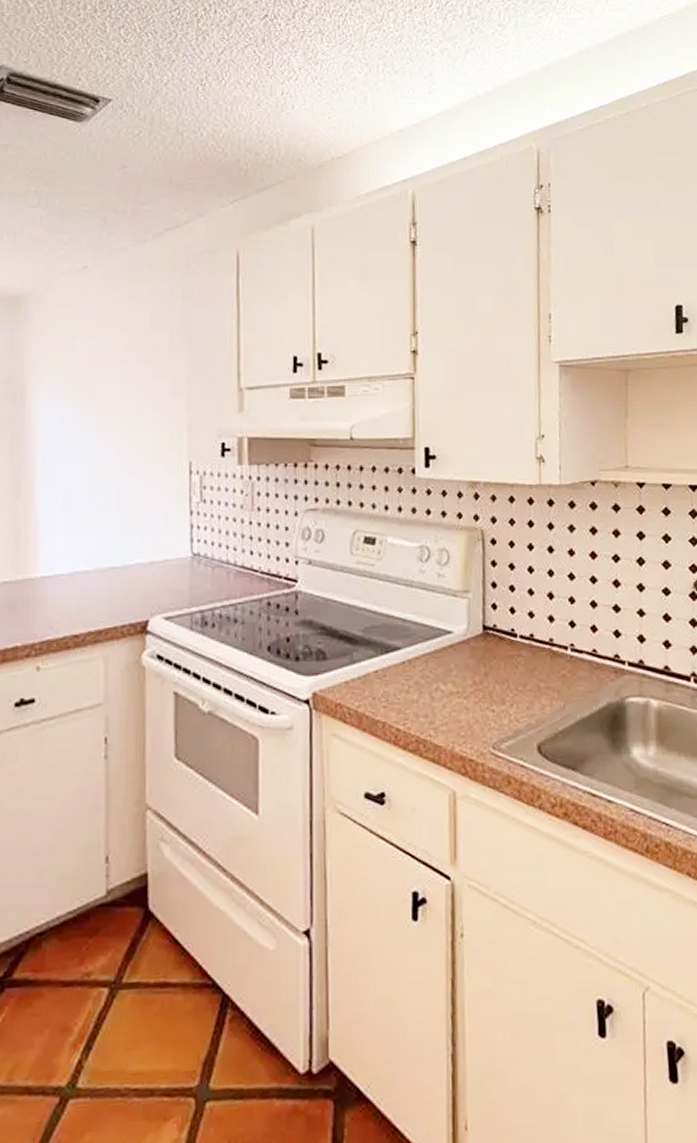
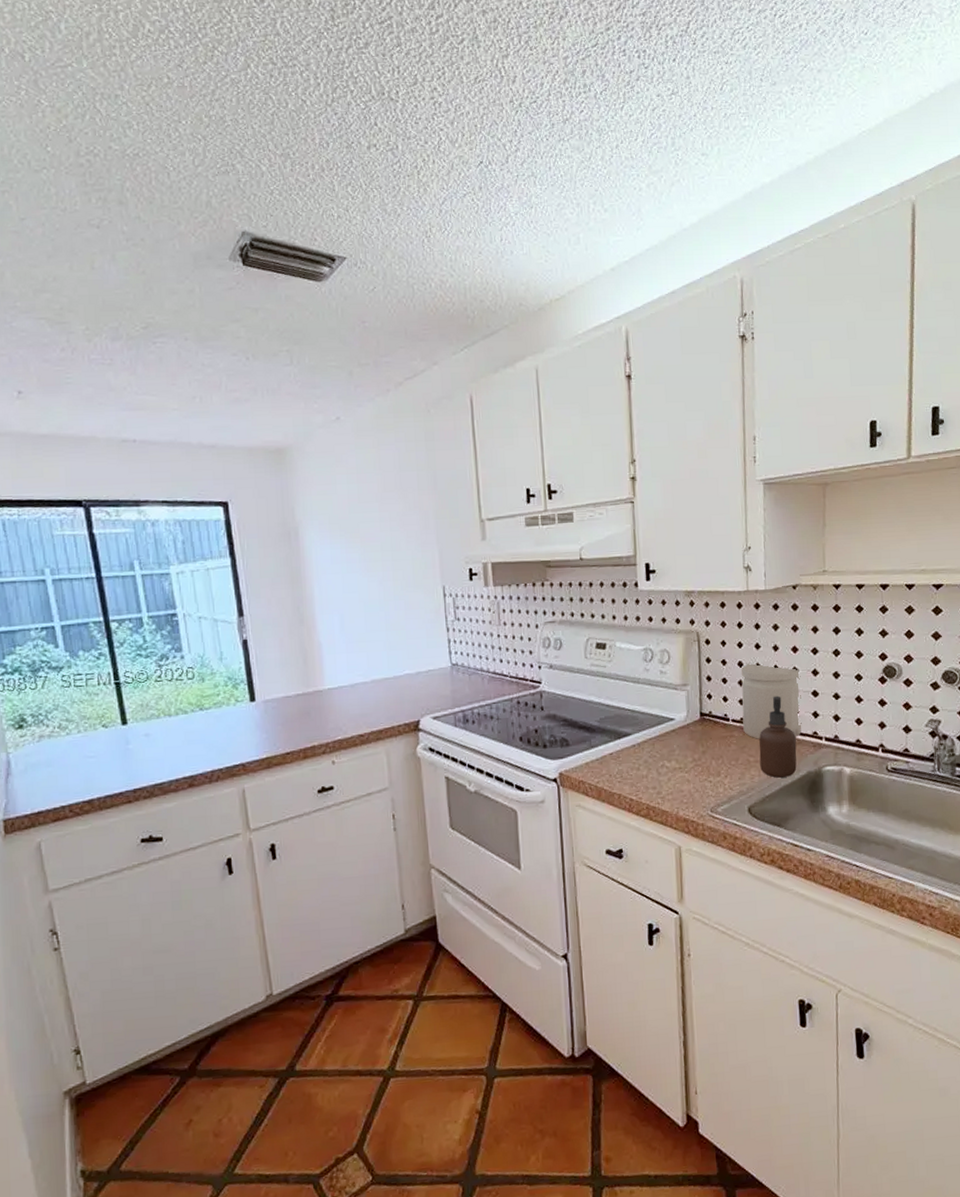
jar: none [531,568,601,661] -> present [741,662,802,739]
soap dispenser: none [551,609,596,709] -> present [759,695,797,778]

